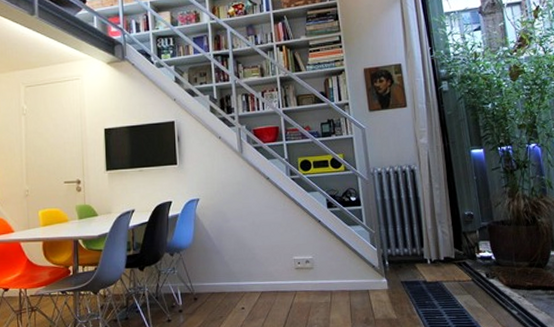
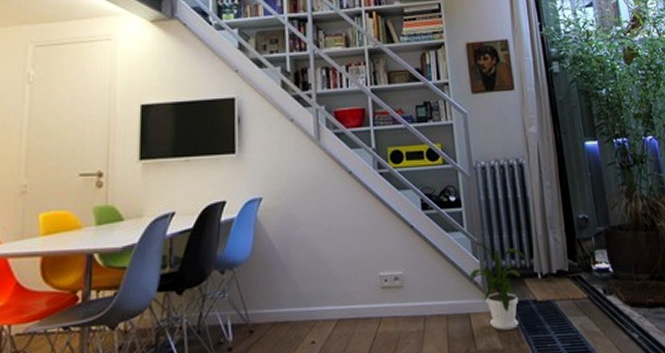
house plant: none [367,233,419,304] -> present [468,241,528,330]

